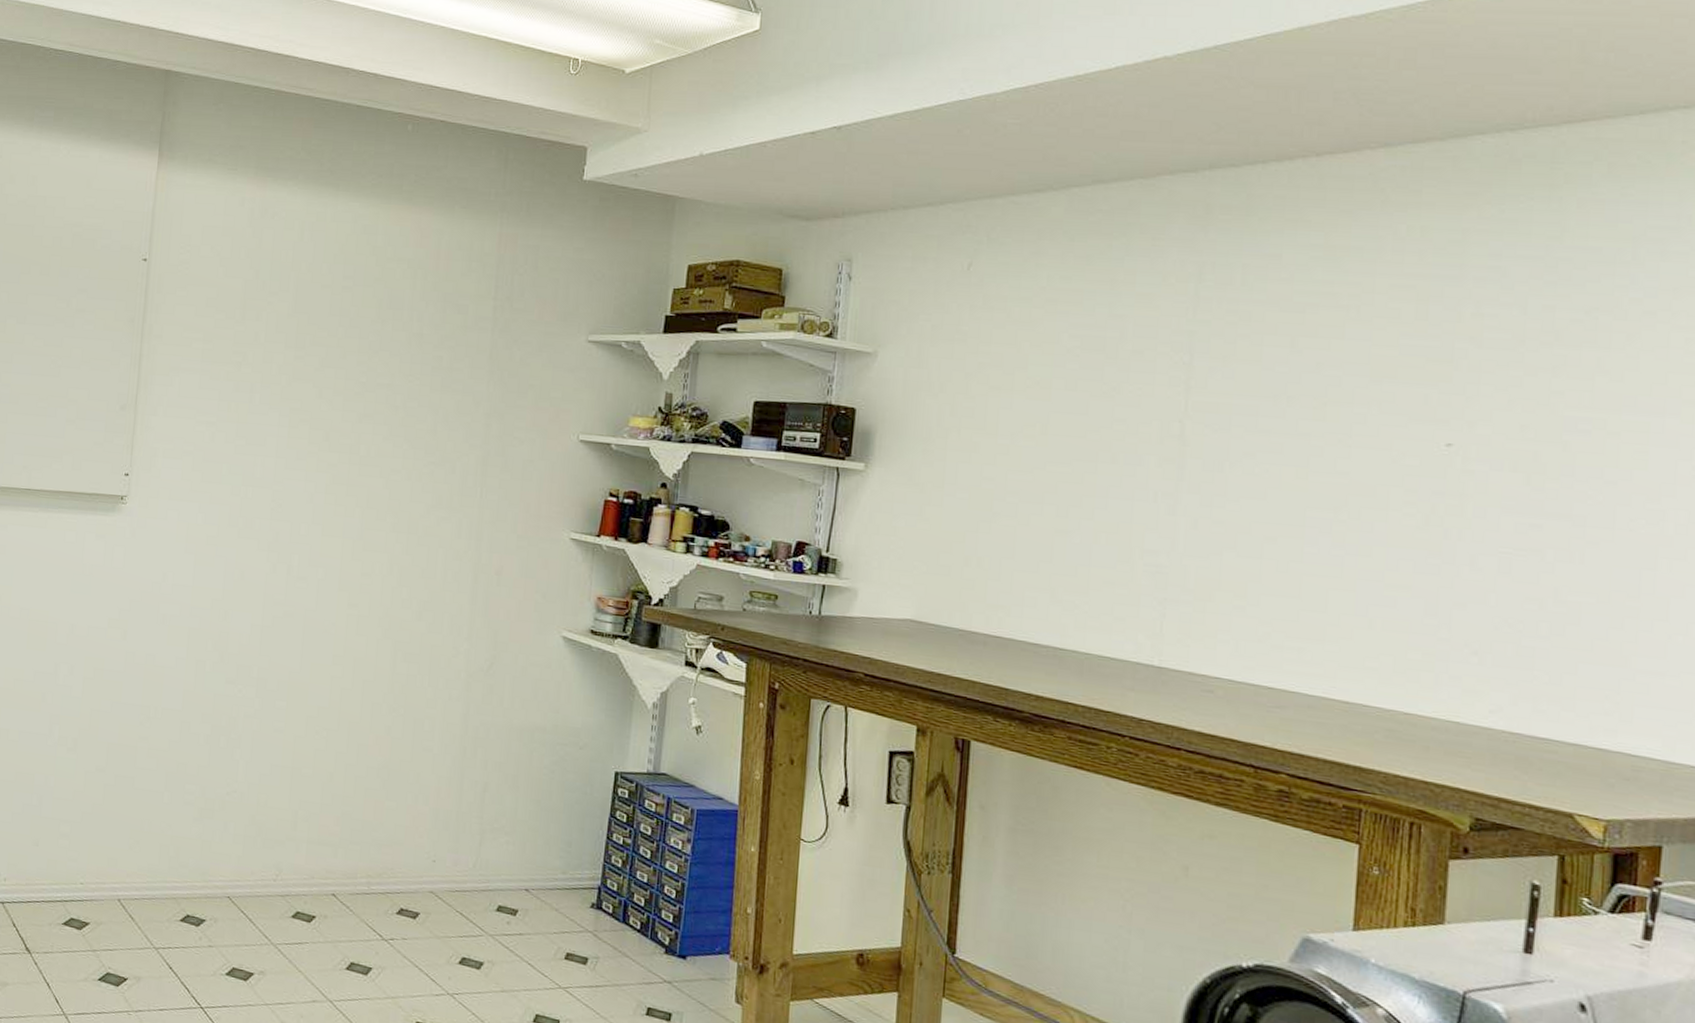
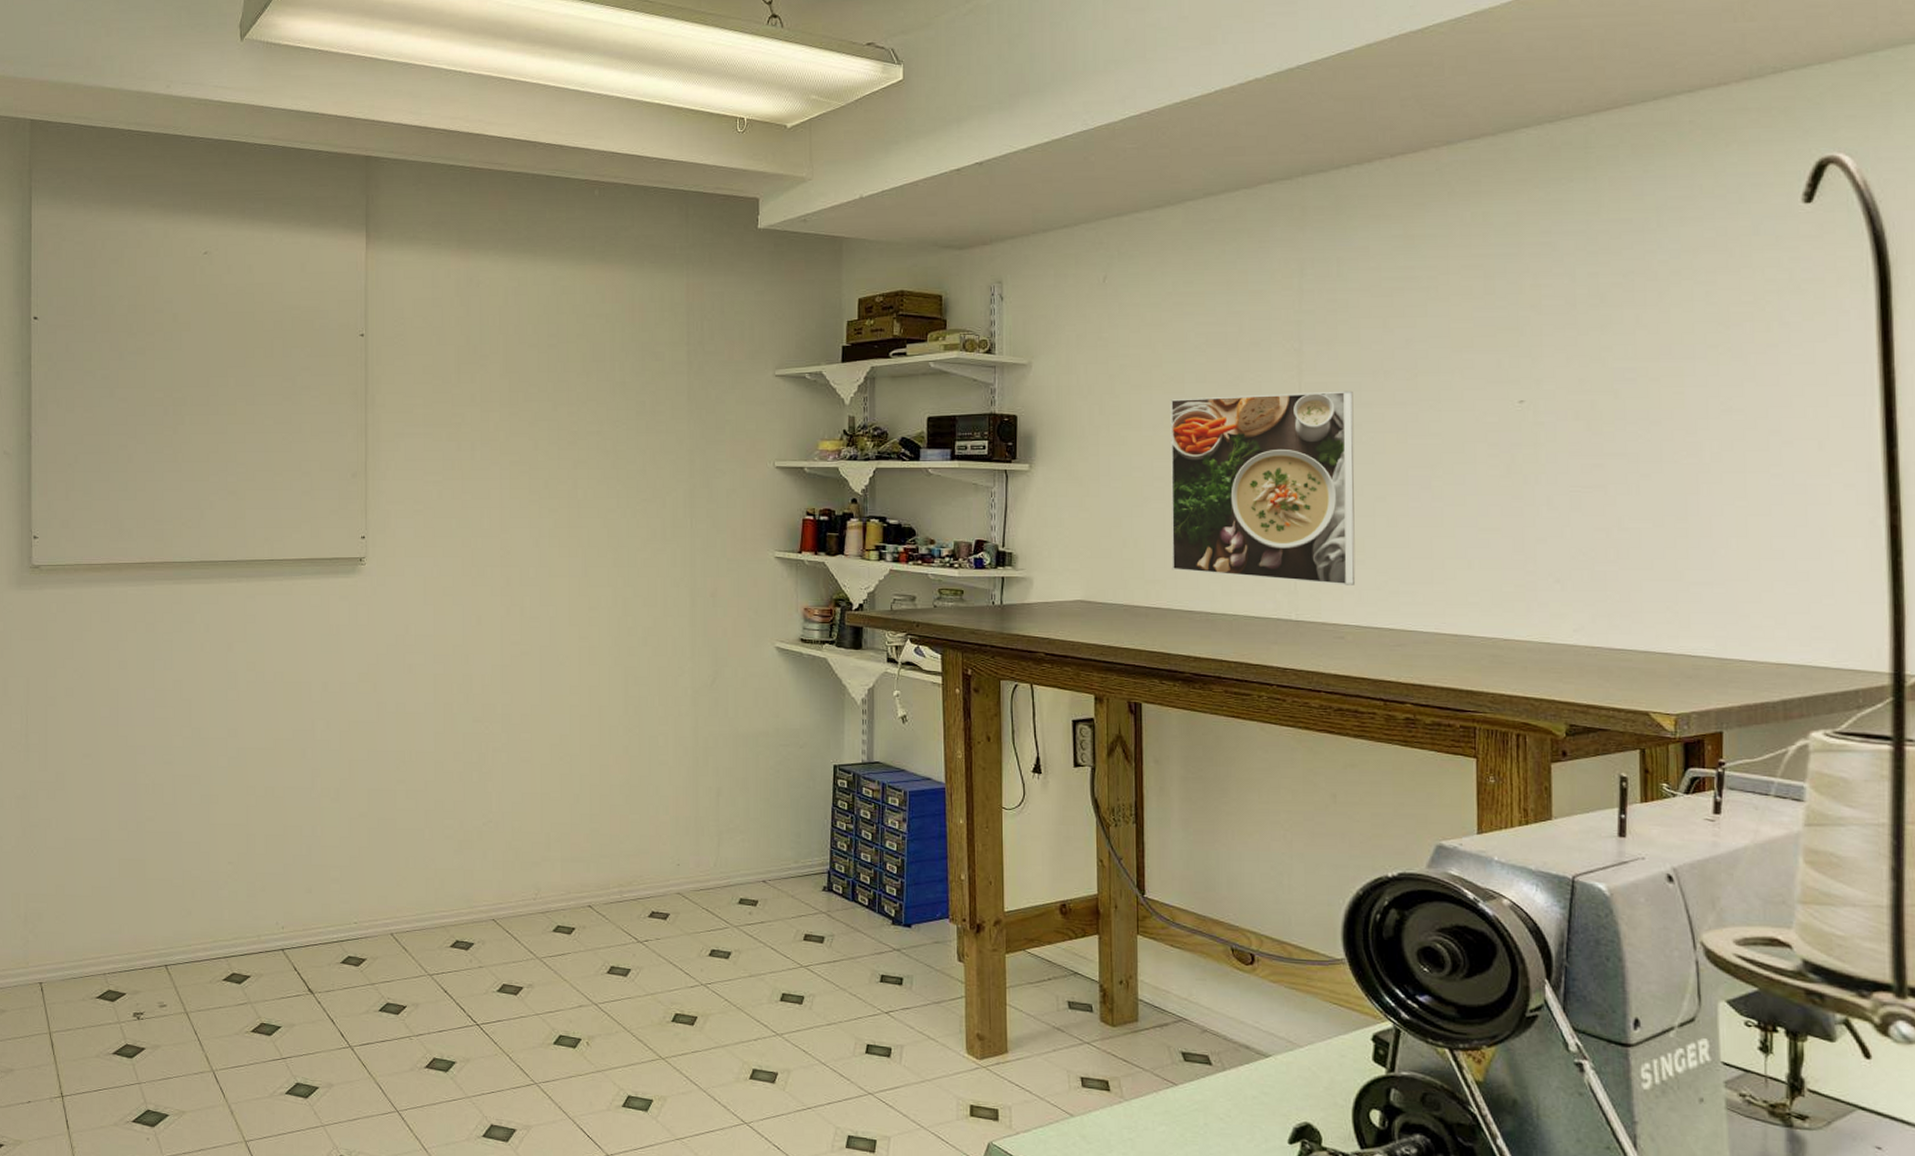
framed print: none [1018,406,1249,634] -> present [1170,390,1356,585]

